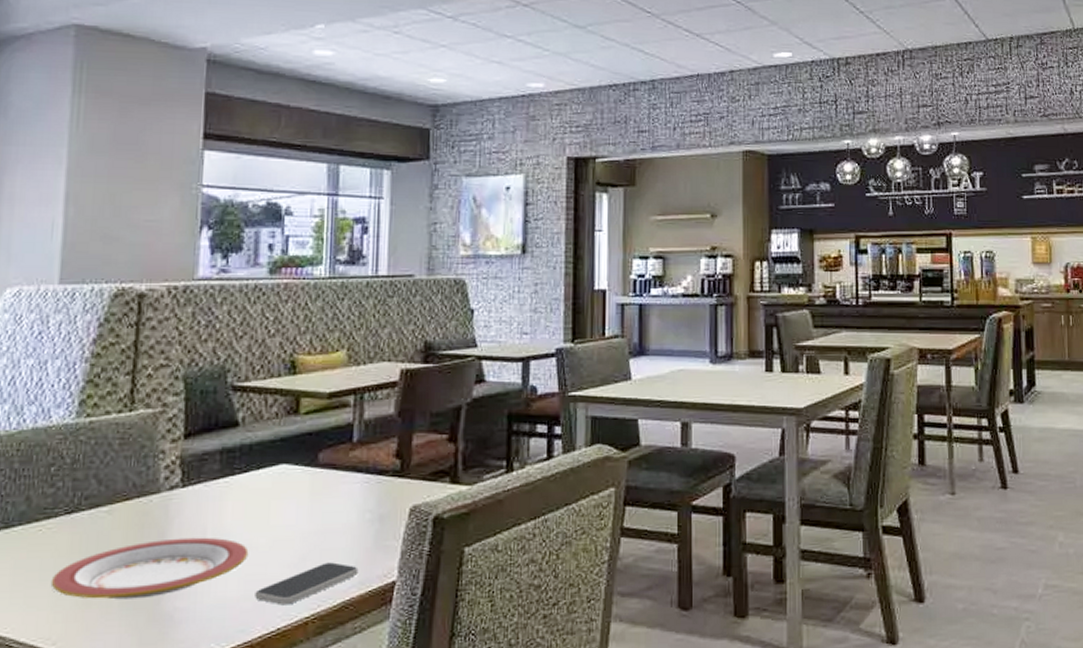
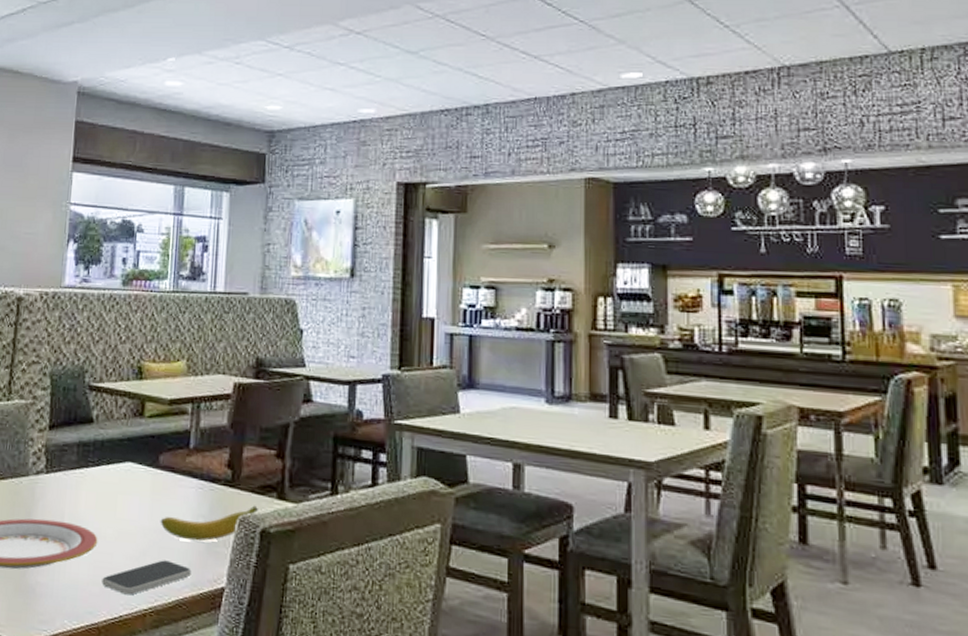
banana: none [321,493,430,538] -> present [160,505,258,542]

